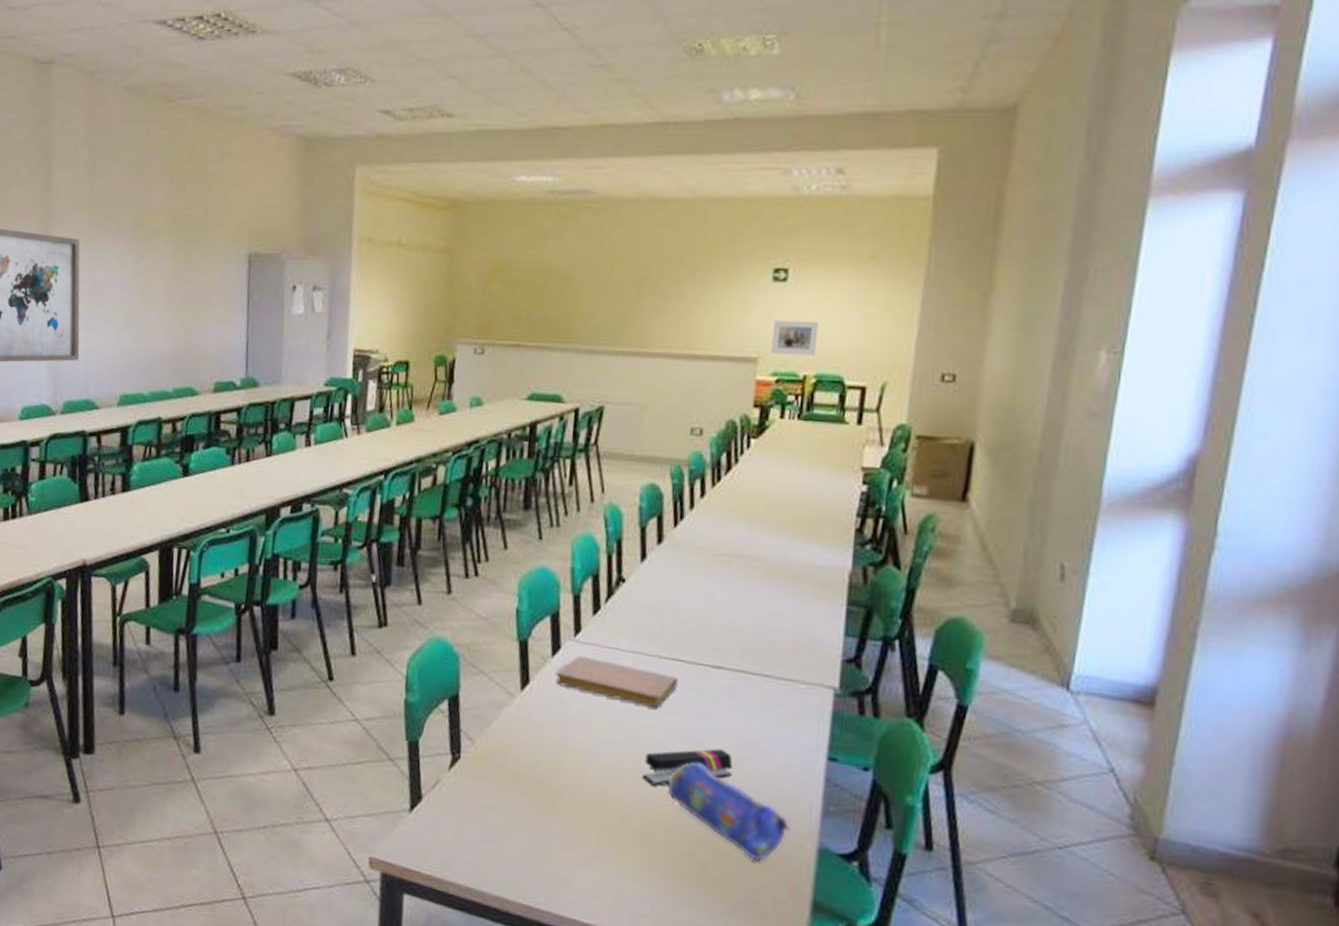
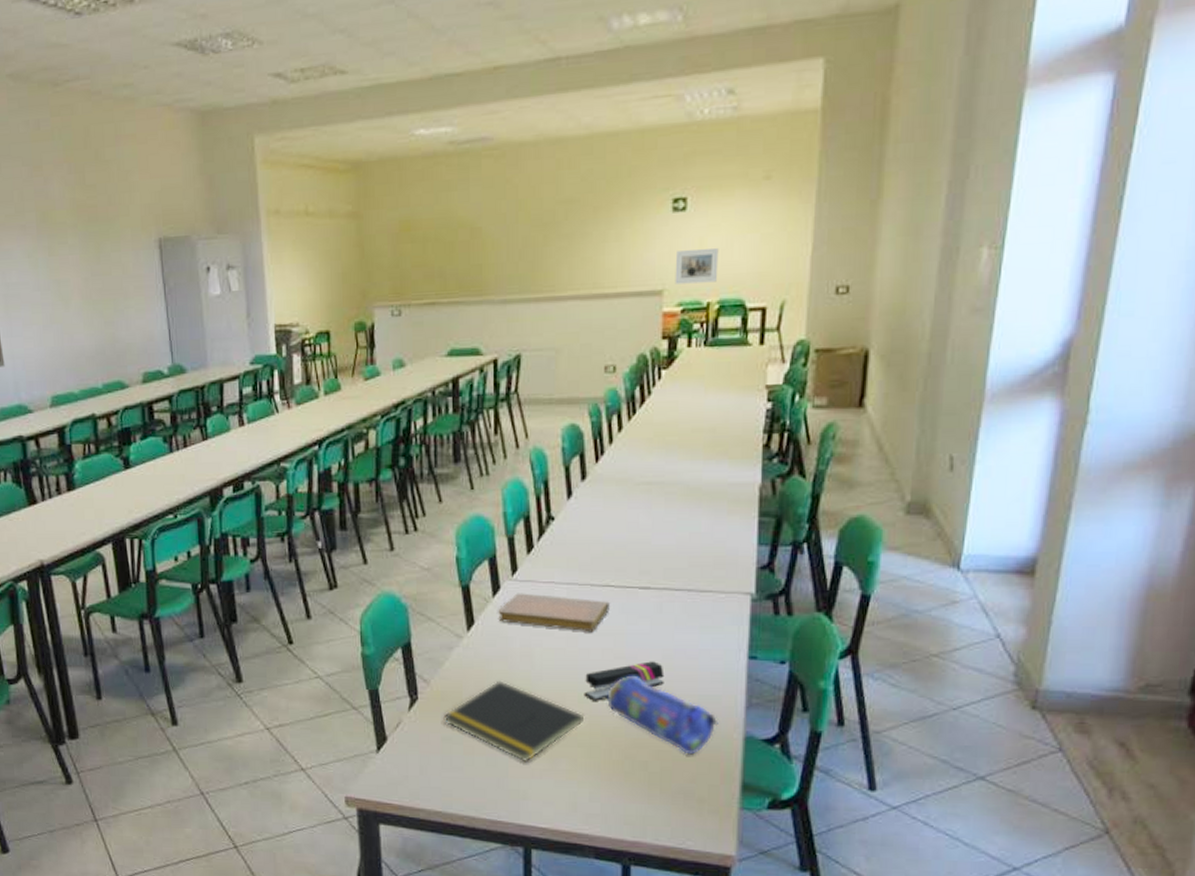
notepad: none [486,749,642,846] -> present [443,680,585,763]

